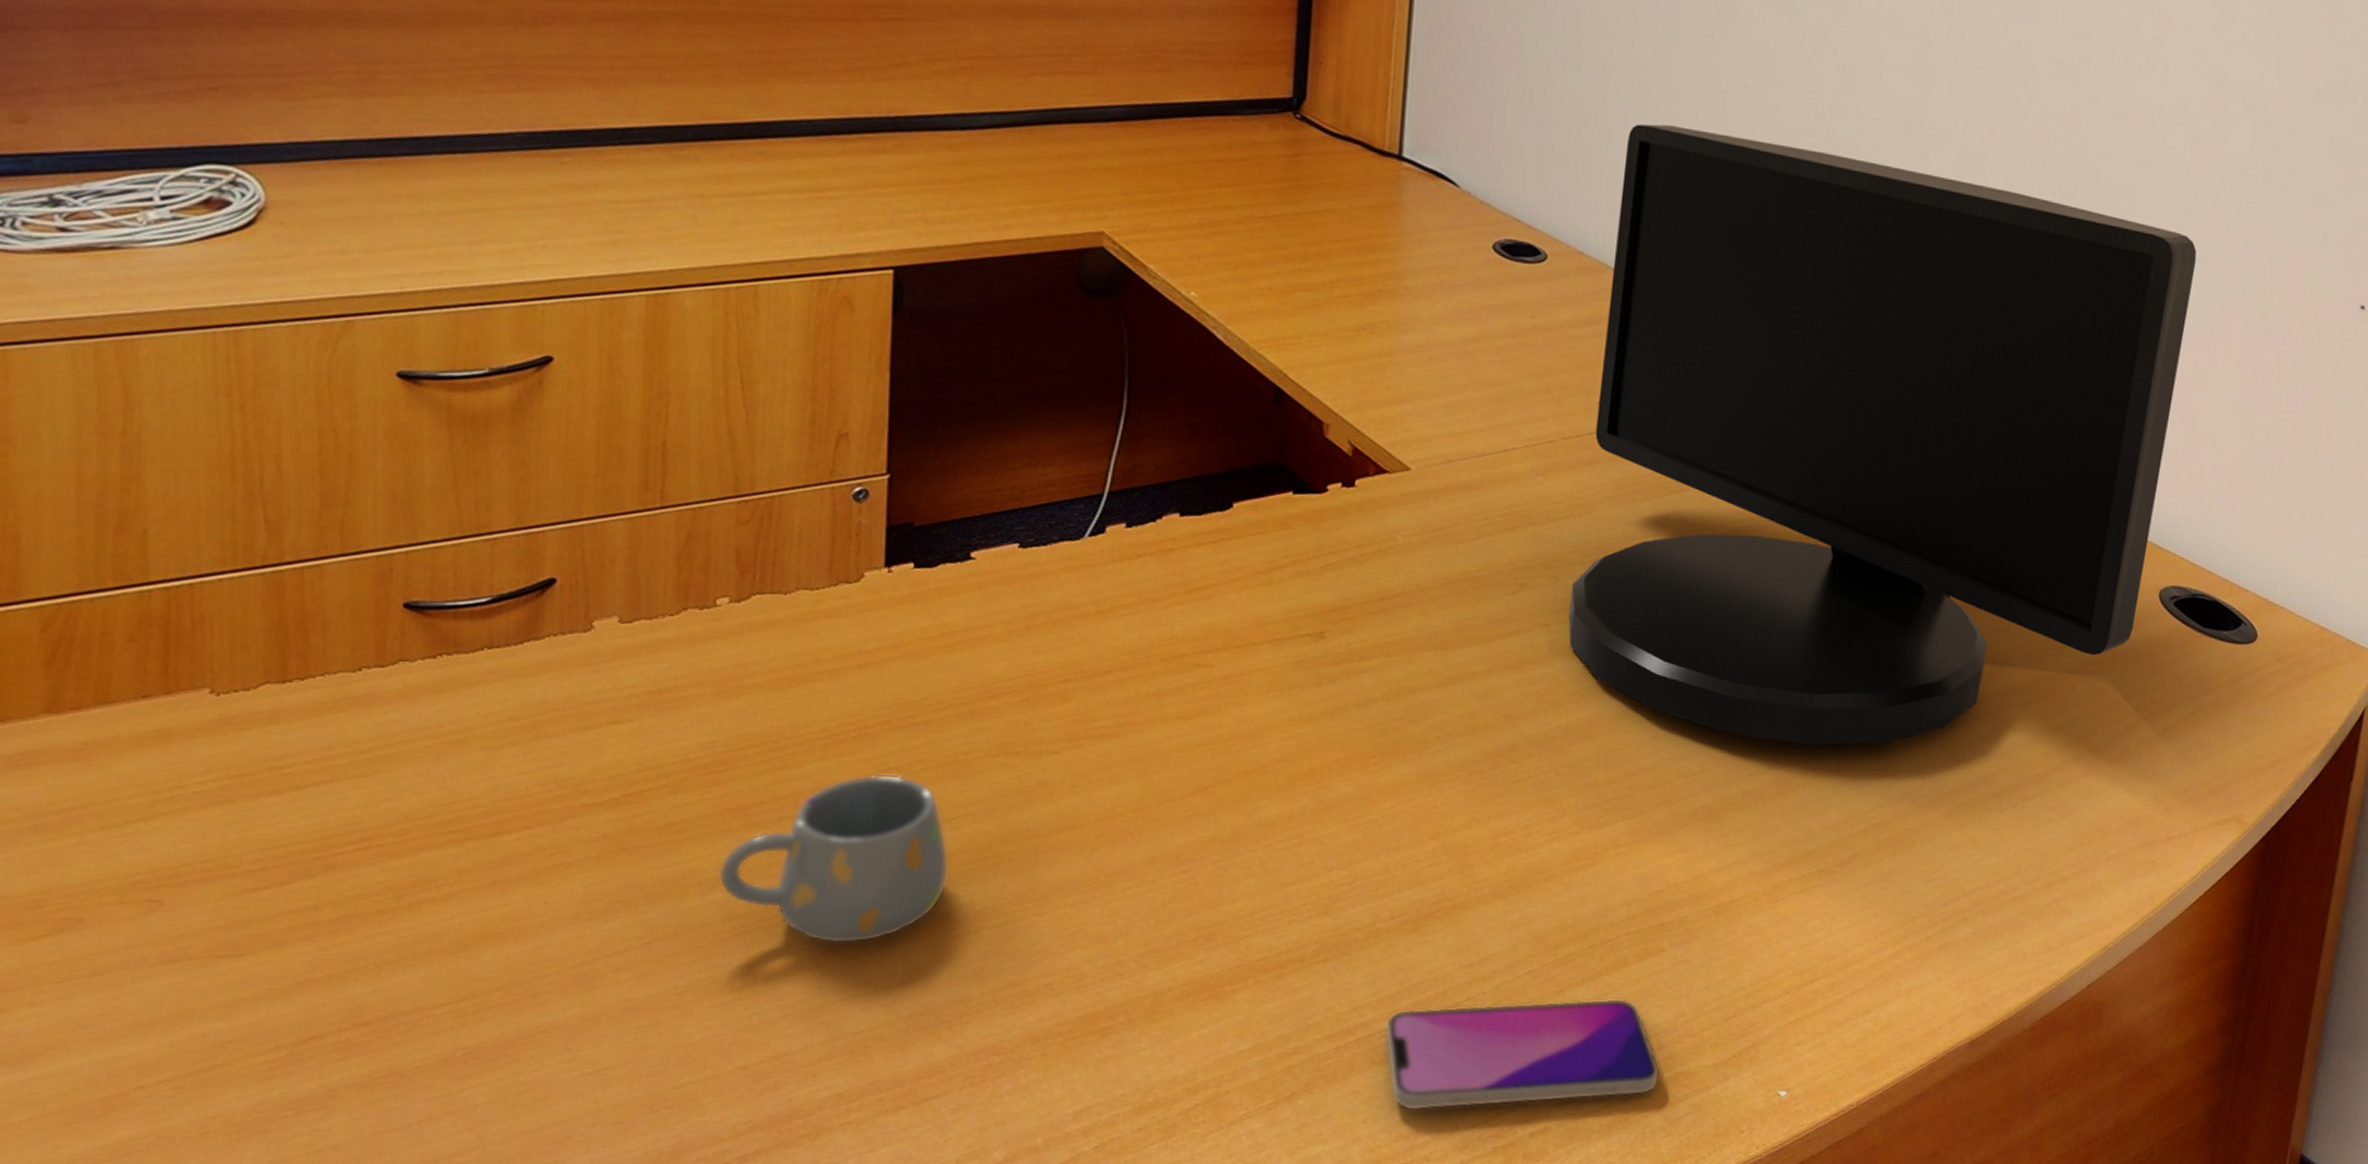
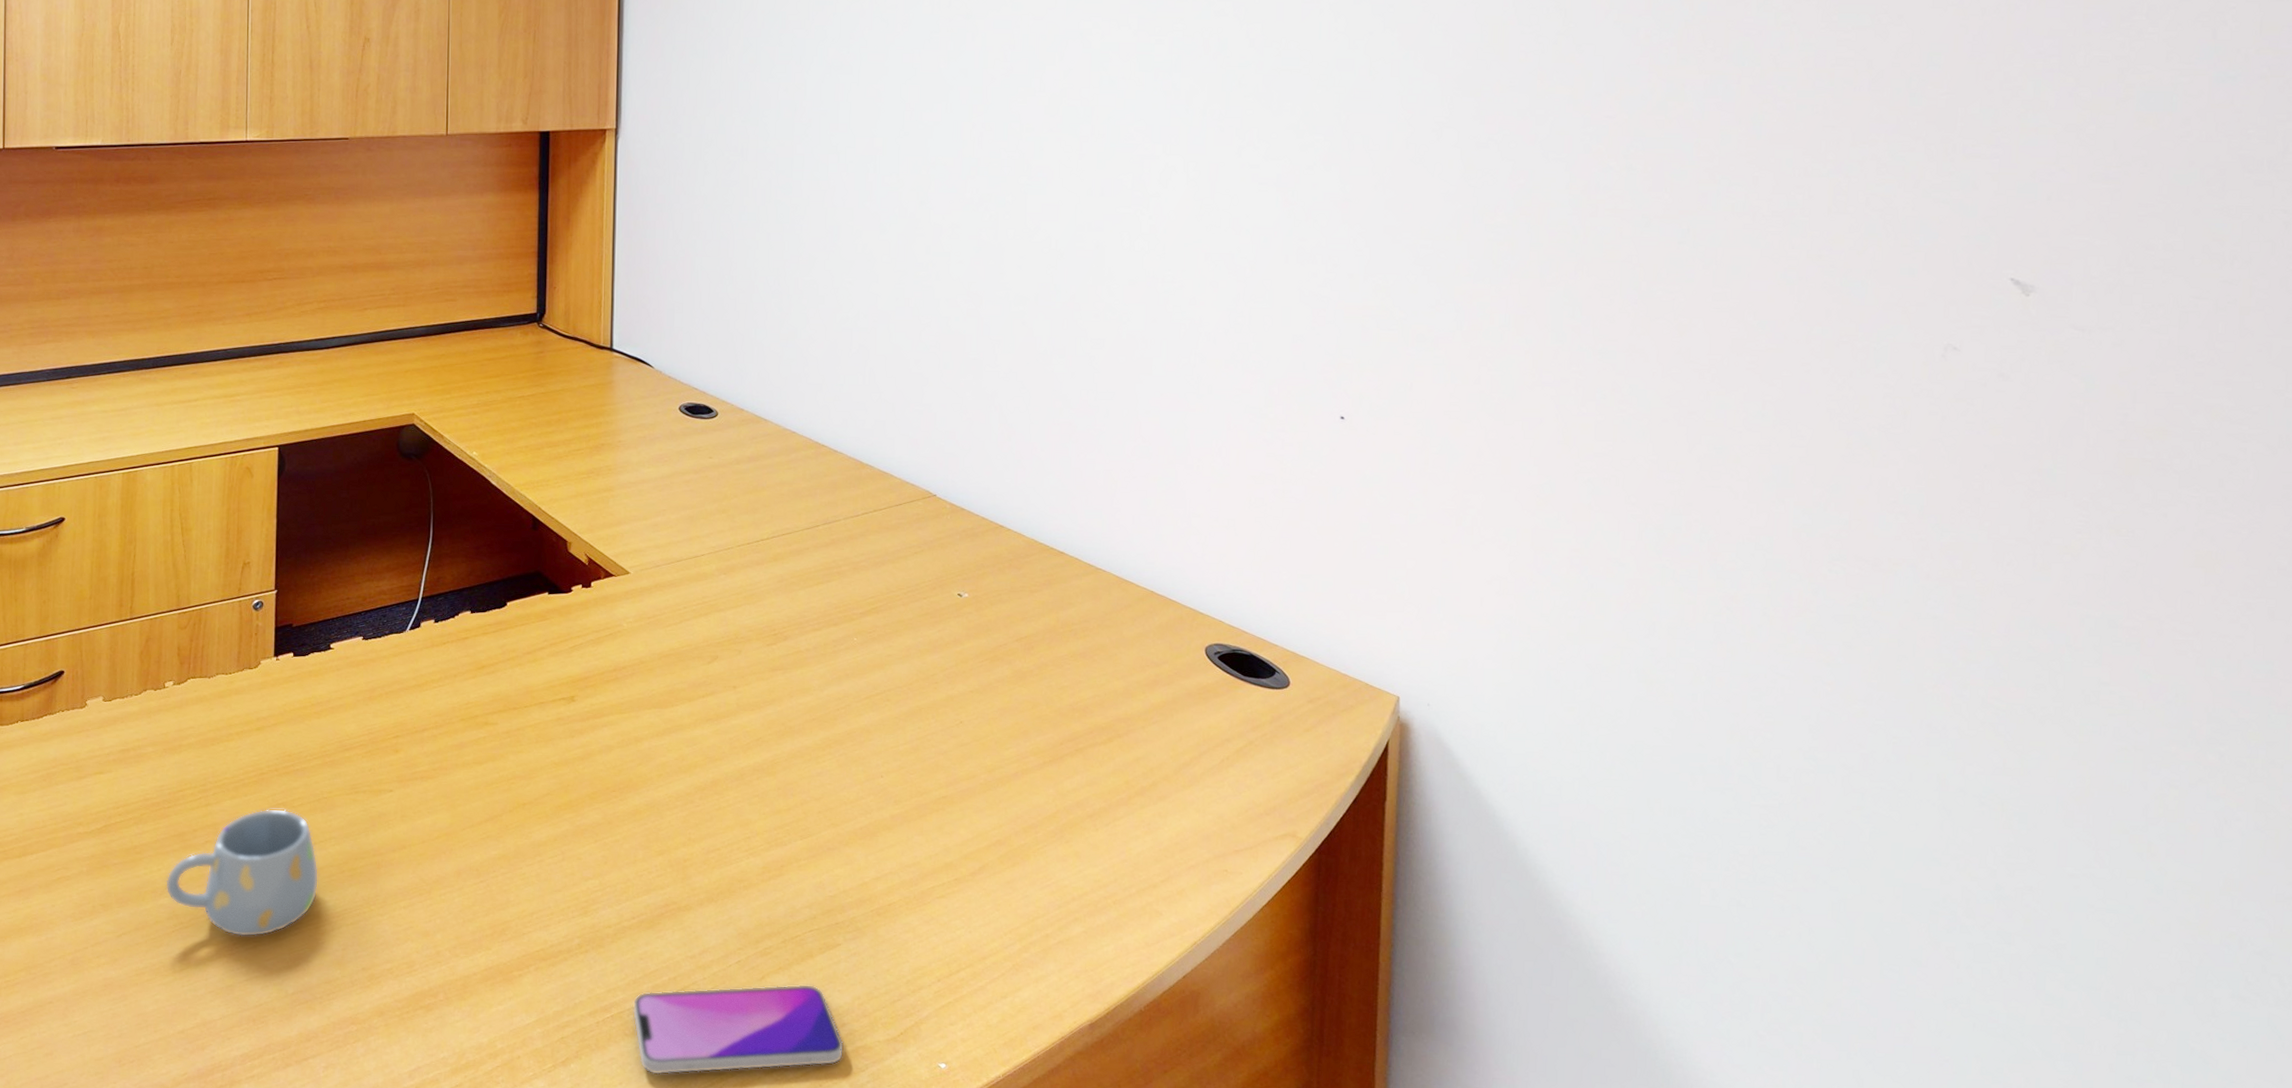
monitor: present [1568,124,2197,745] -> none [750,314,1204,777]

